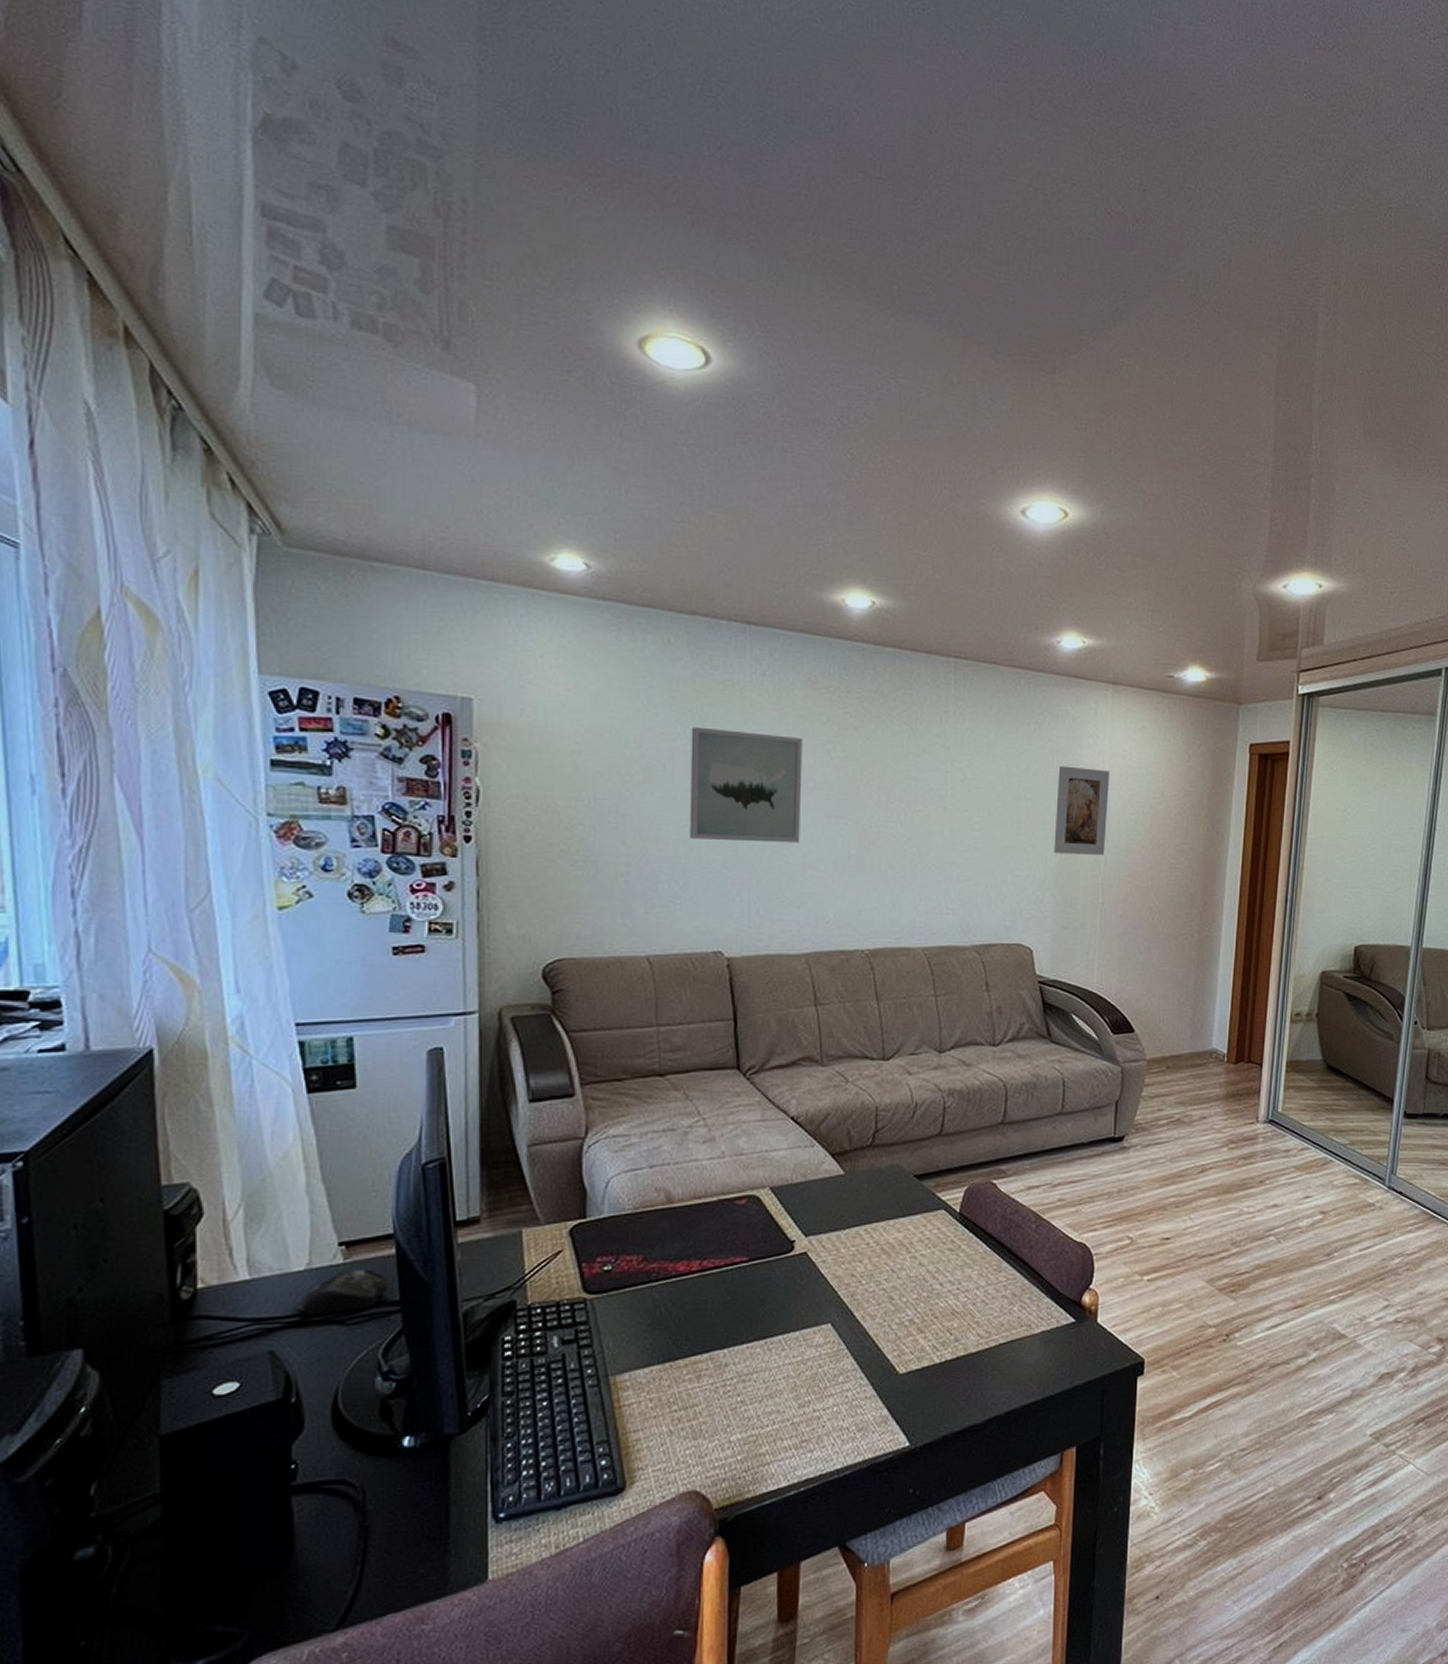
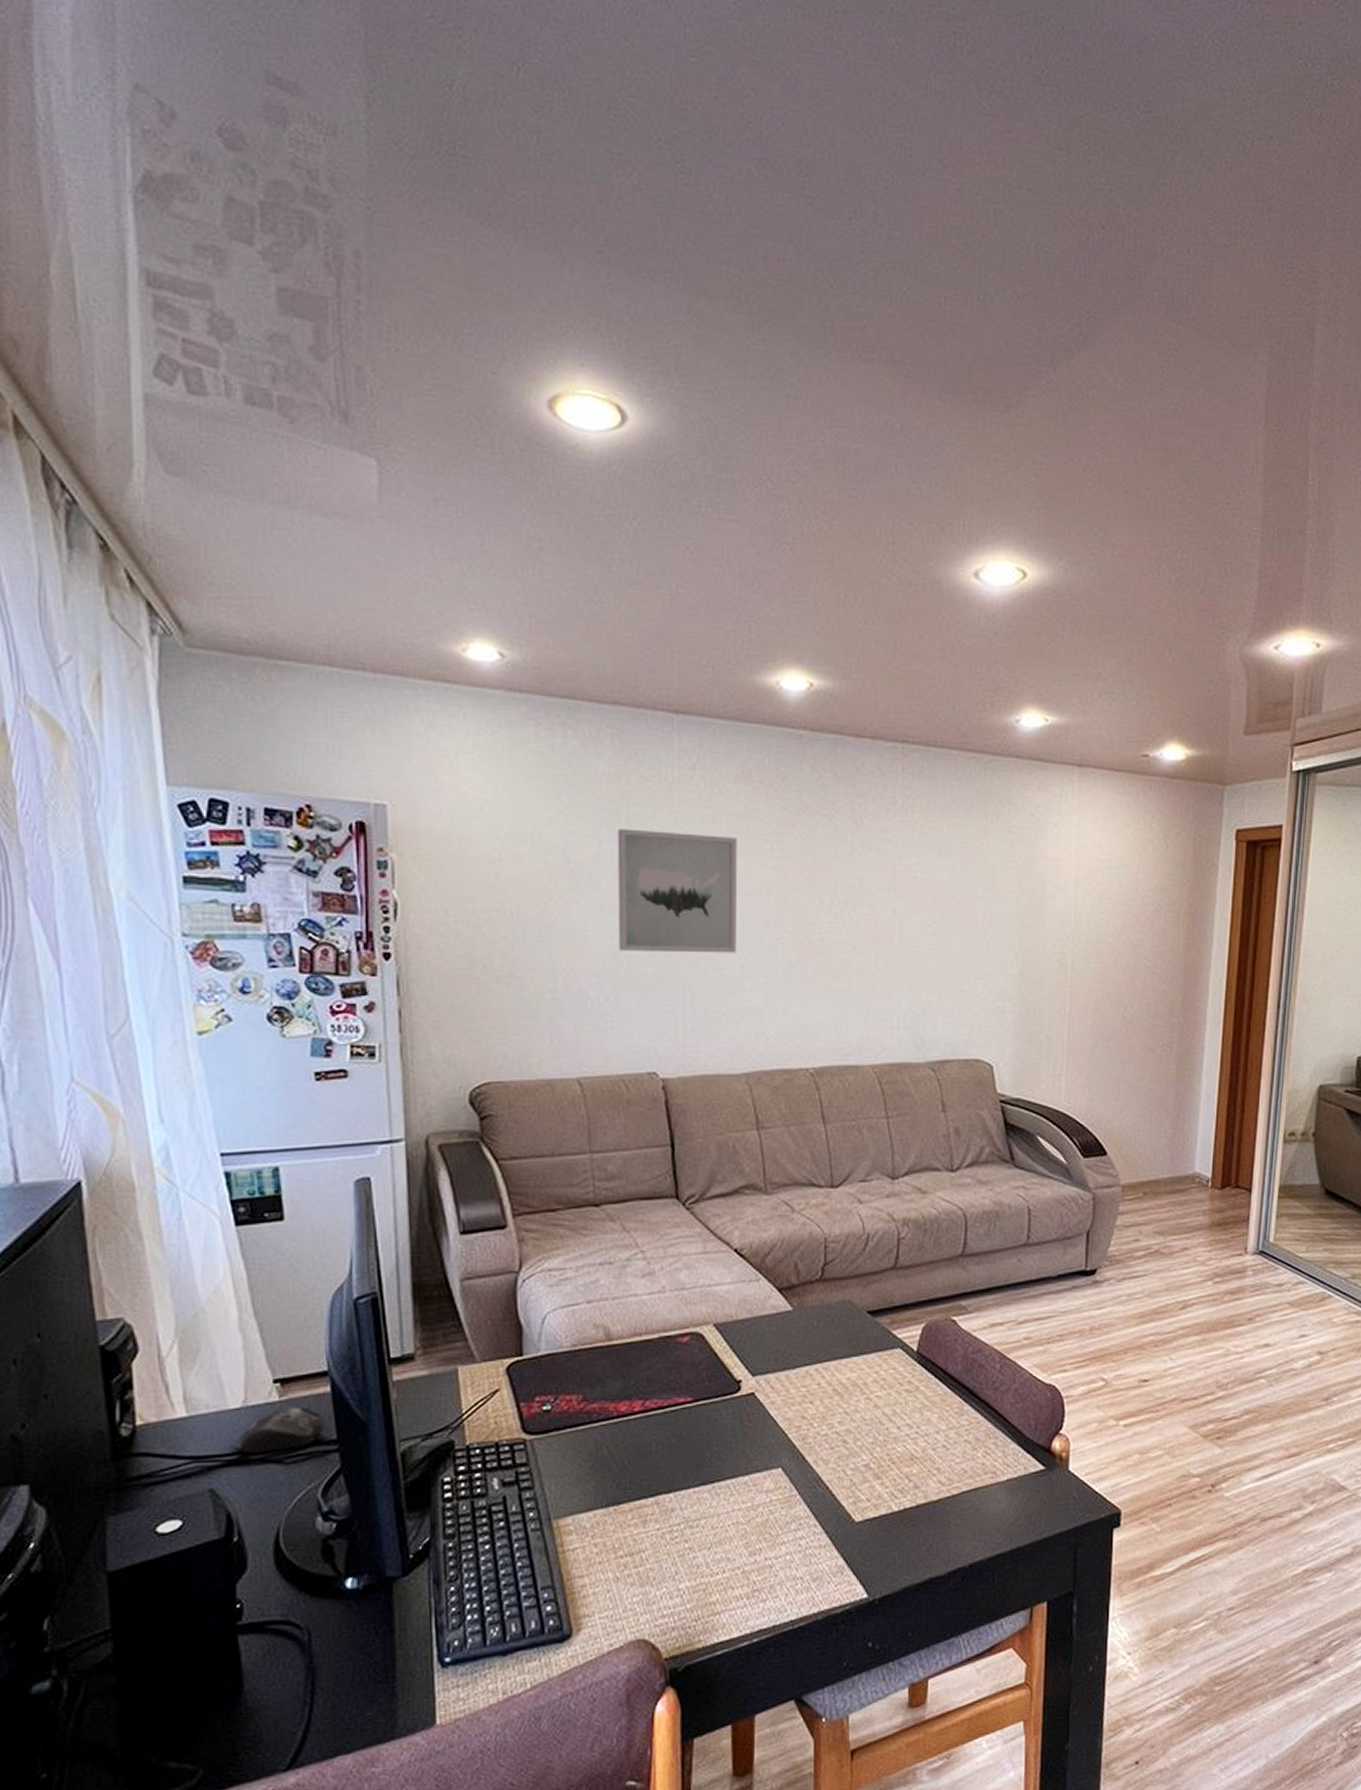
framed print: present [1054,766,1110,855] -> none [1015,860,1078,959]

